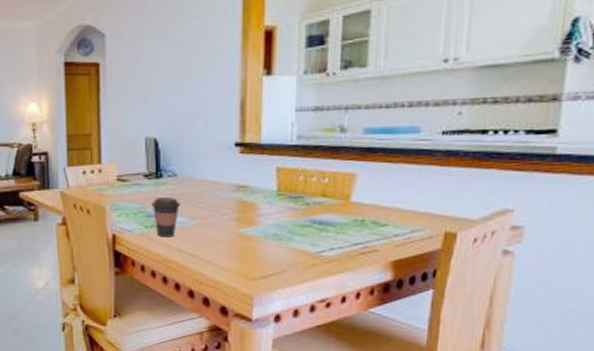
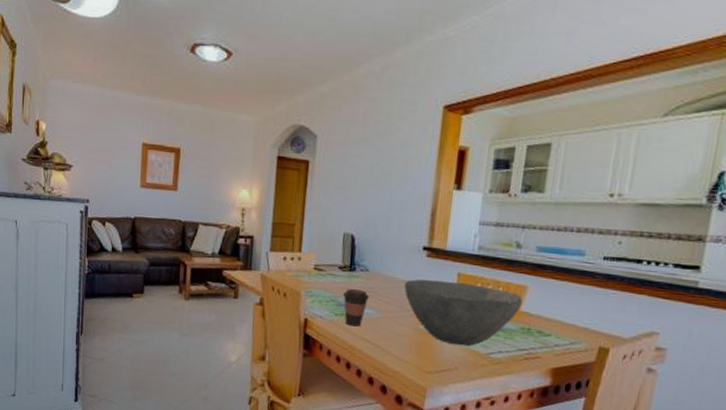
bowl: none [218,177,354,247] -> present [404,279,523,347]

